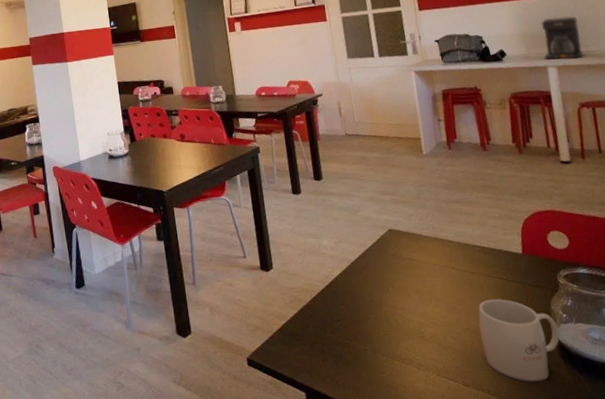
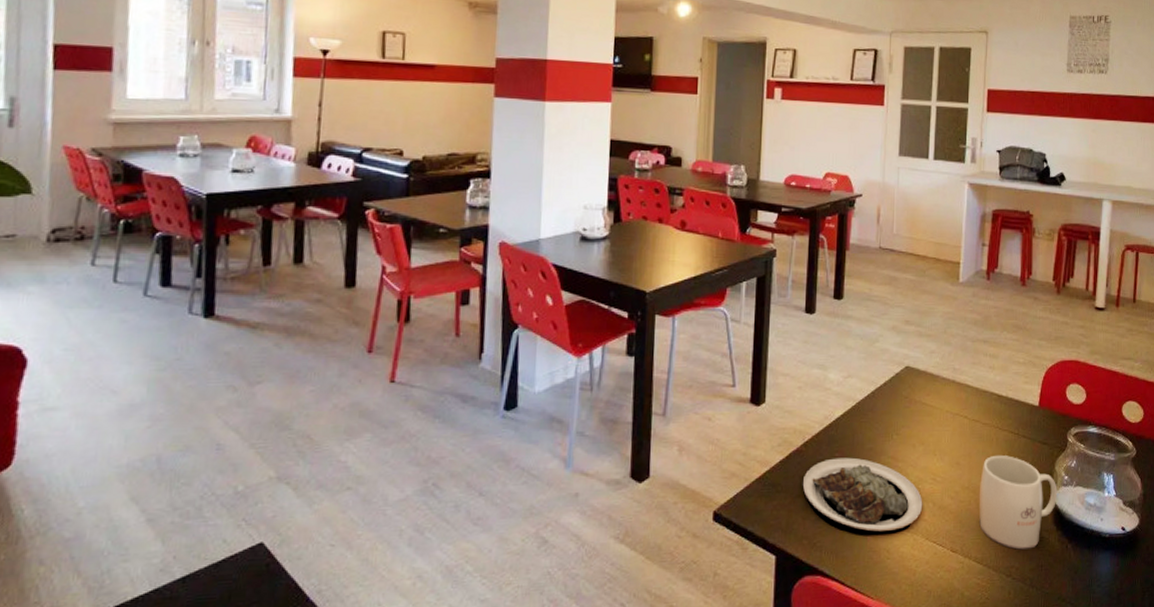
plate: none [316,308,429,375] -> present [802,457,923,537]
coffee maker: present [541,16,584,60] -> none [1102,145,1141,195]

